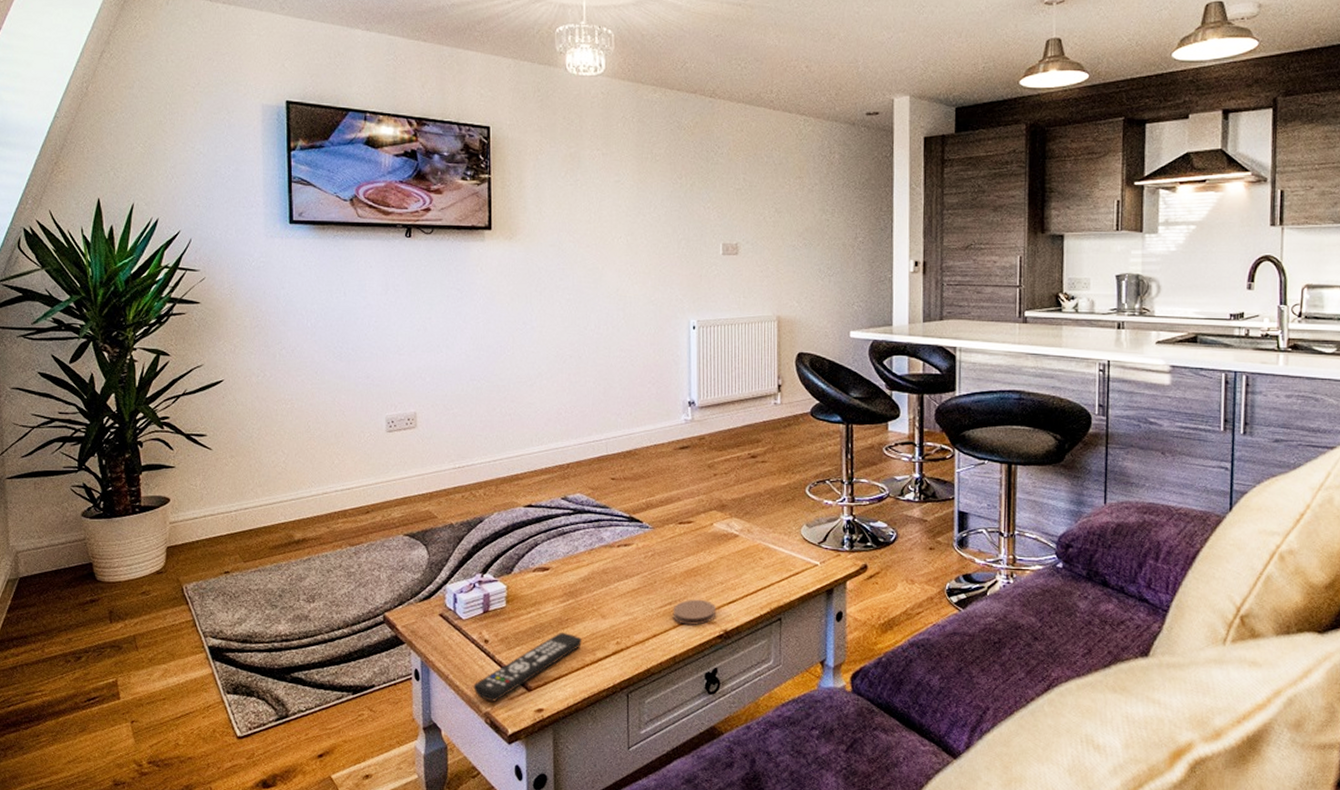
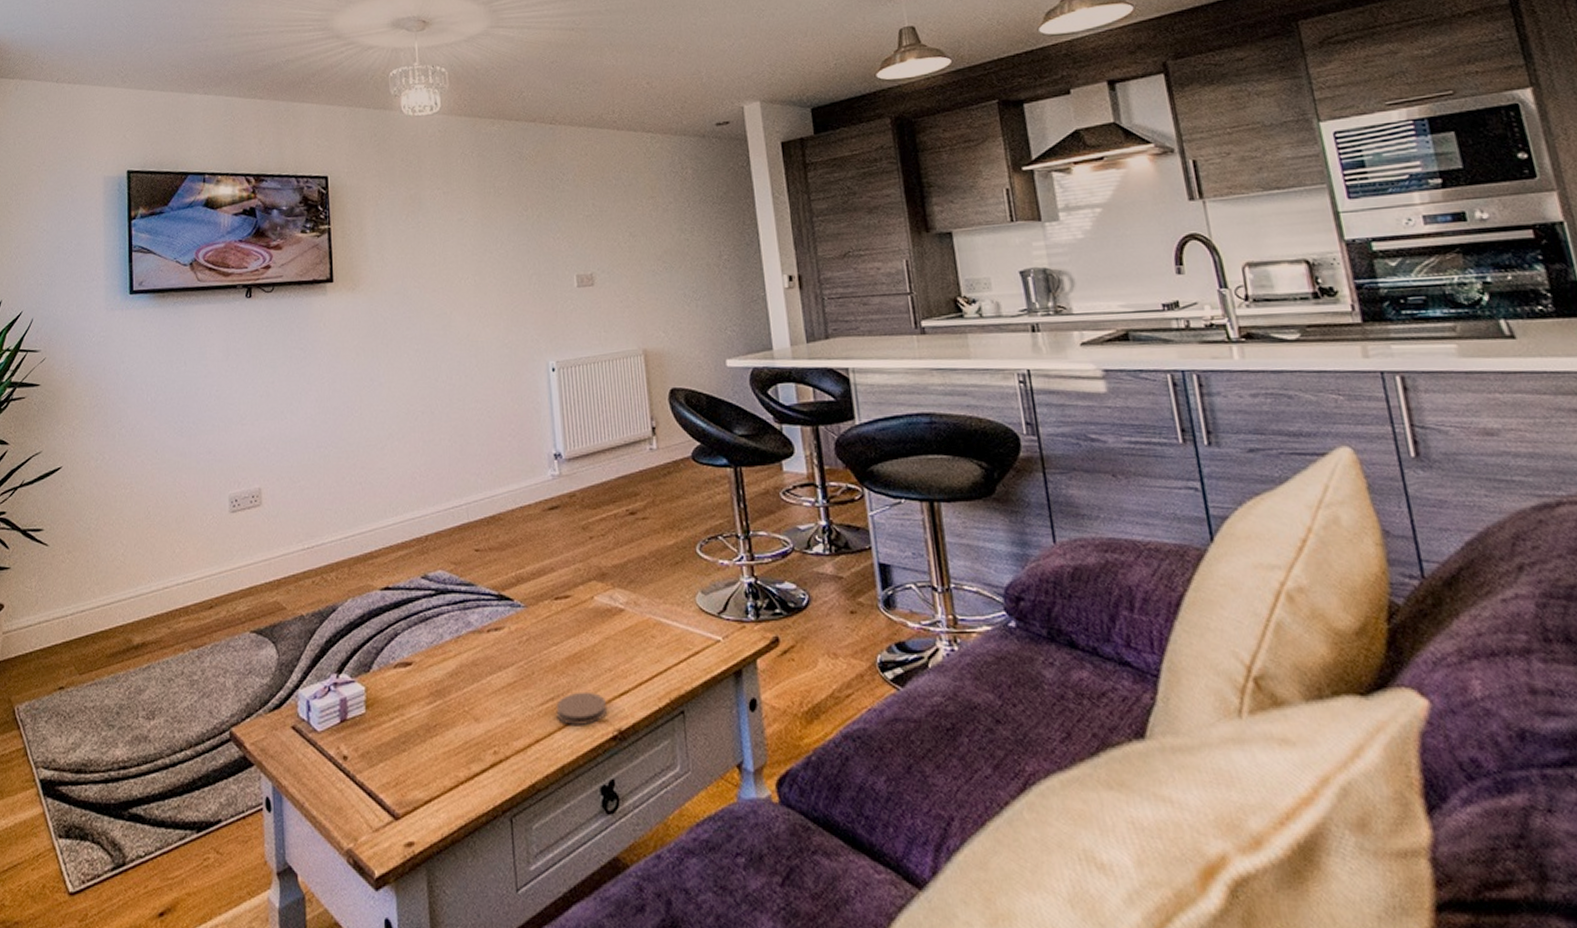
remote control: present [473,633,582,702] -> none [332,743,454,835]

